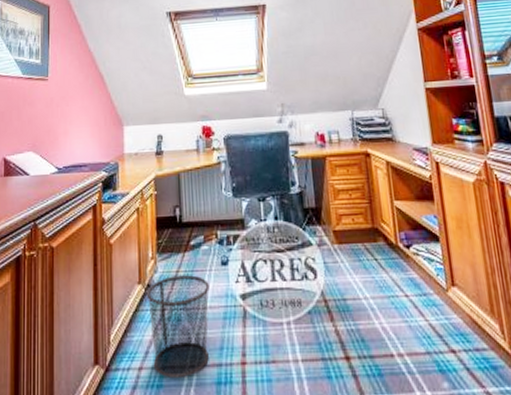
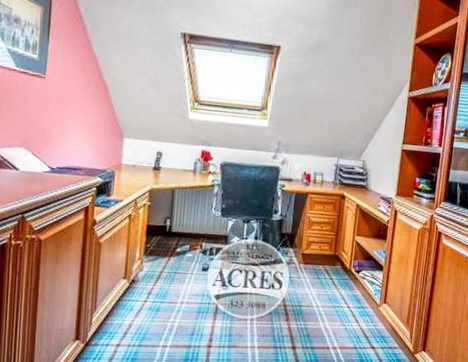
waste bin: present [146,275,210,379] -> none [130,275,189,355]

